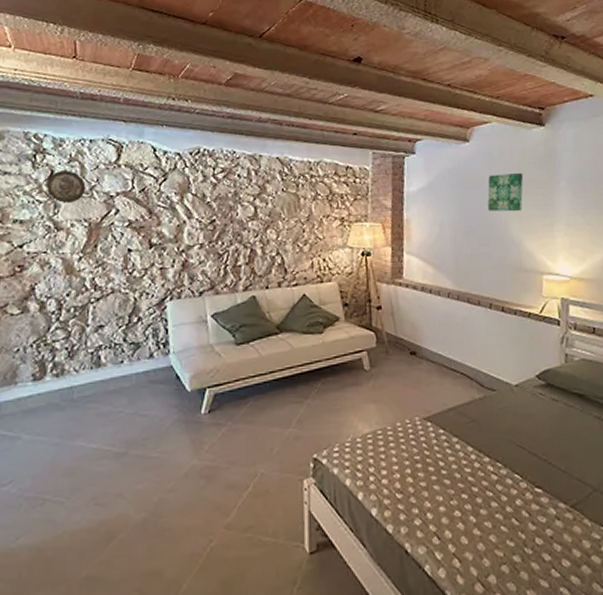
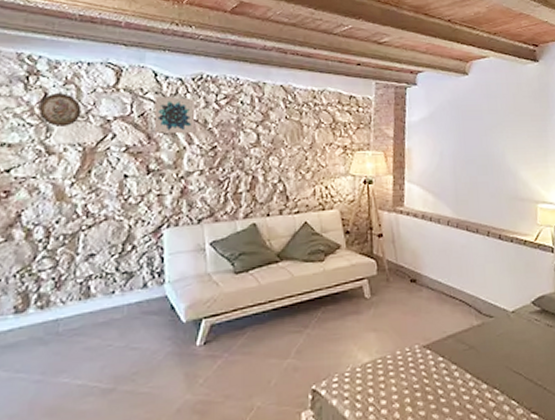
wall art: none [155,171,194,209] -> present [154,96,196,134]
wall art: present [487,172,524,212] -> none [485,105,519,143]

